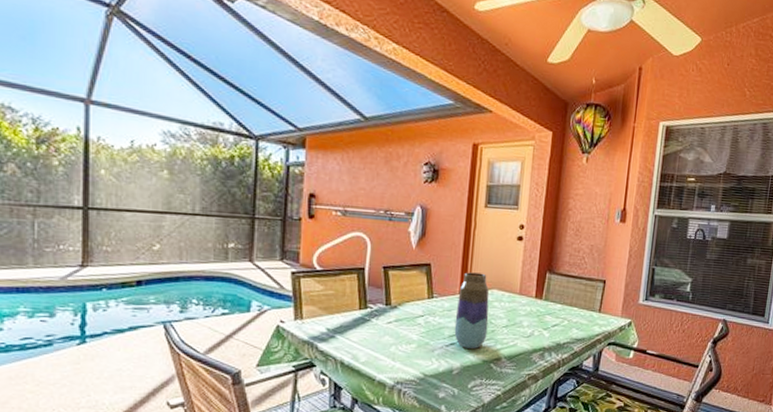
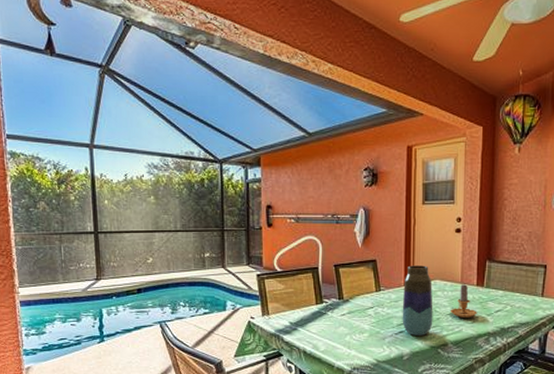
candle: none [505,295,534,331] -> present [450,284,477,318]

